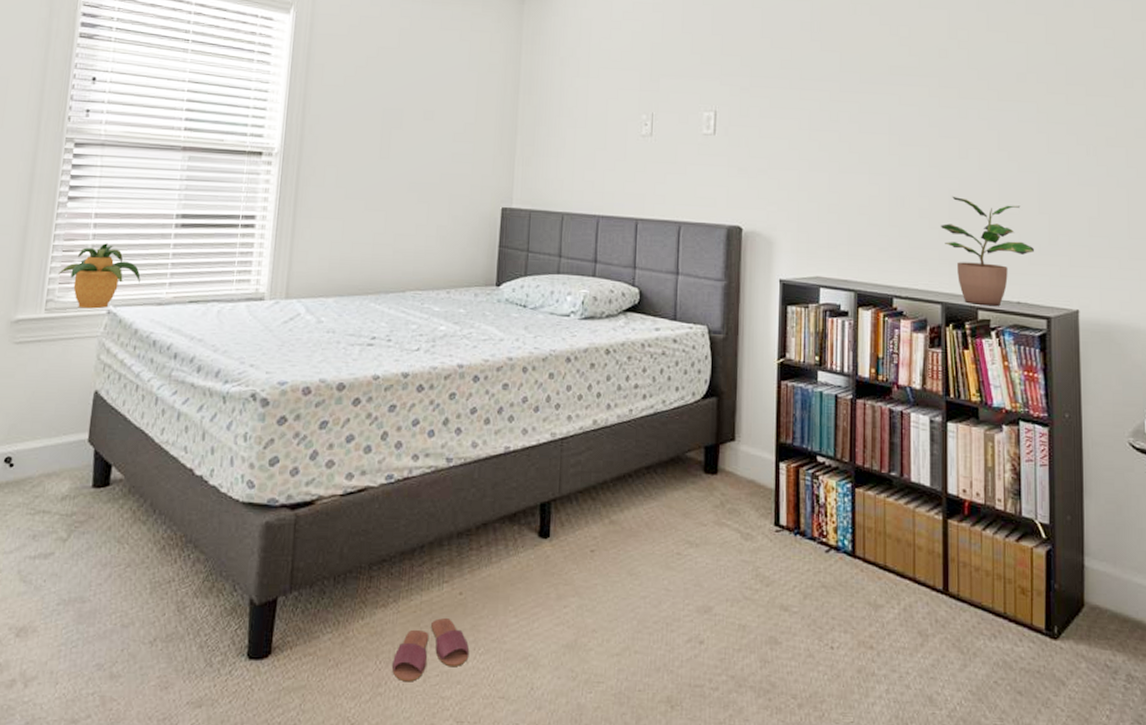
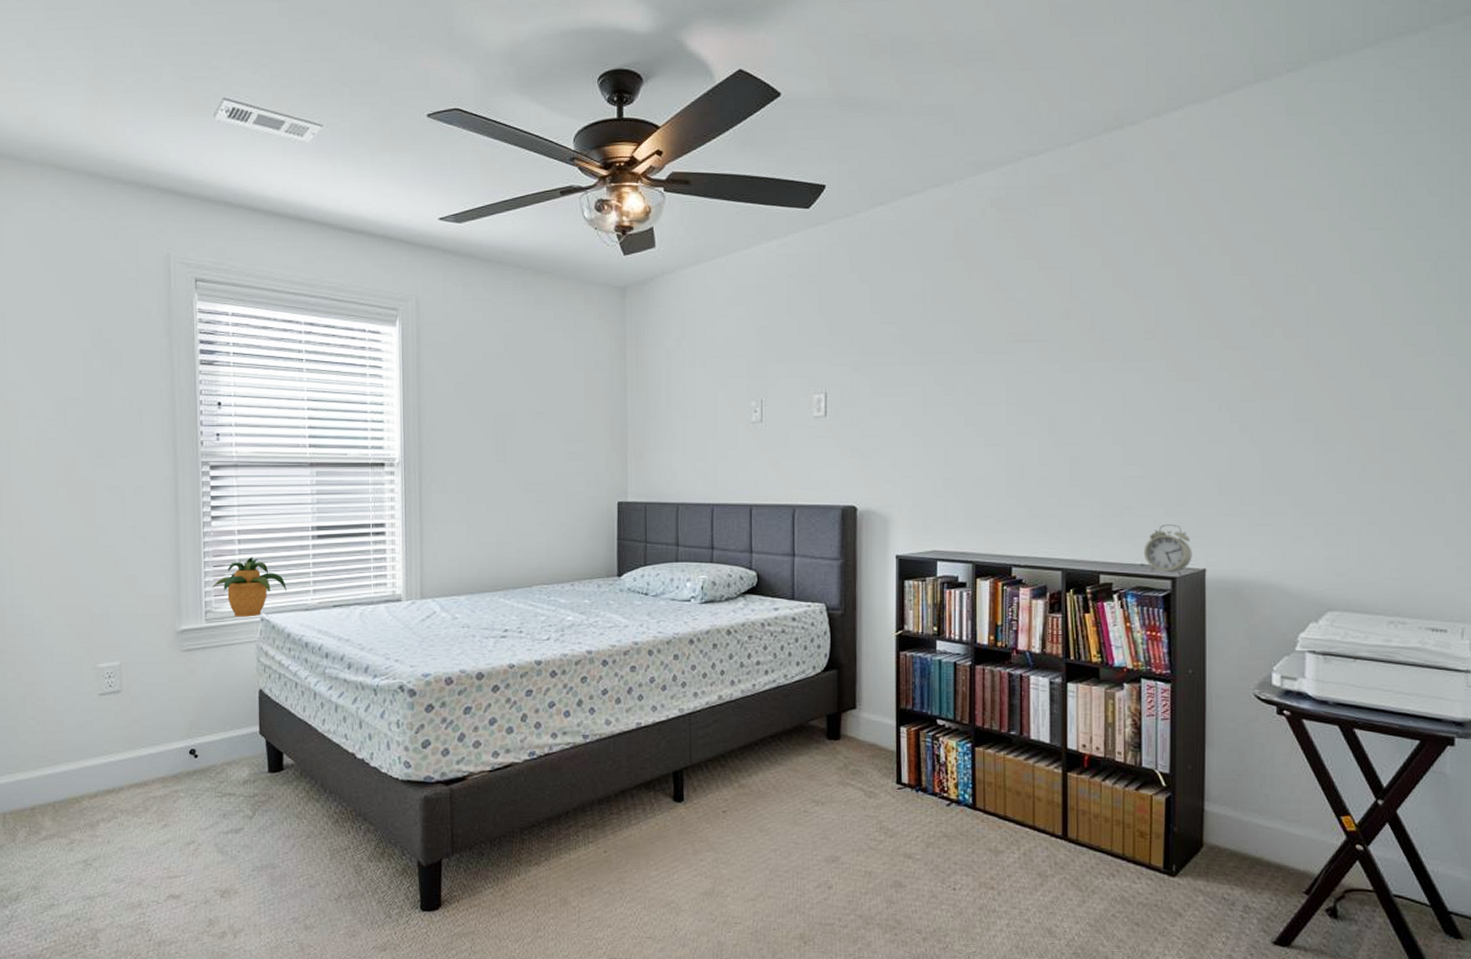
slippers: present [392,618,470,682] -> none [549,873,617,927]
potted plant: present [941,196,1034,306] -> none [1062,462,1159,569]
alarm clock: none [1019,263,1066,313] -> present [1143,524,1192,573]

